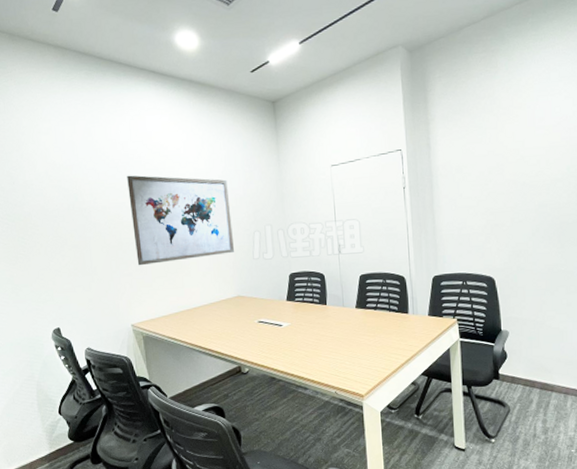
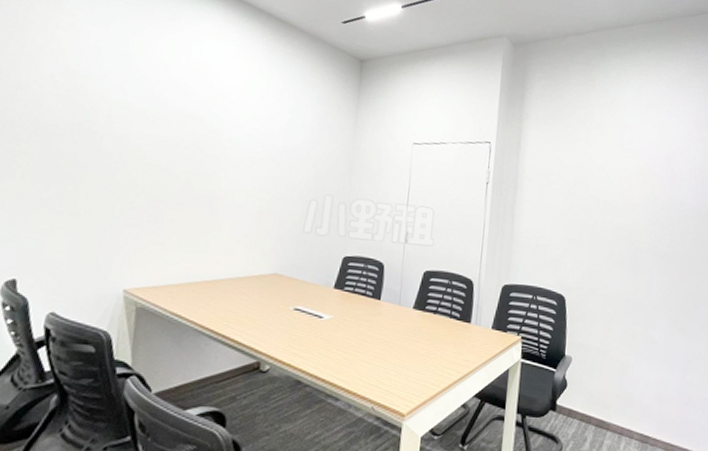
wall art: present [127,175,234,266] -> none [151,103,290,221]

